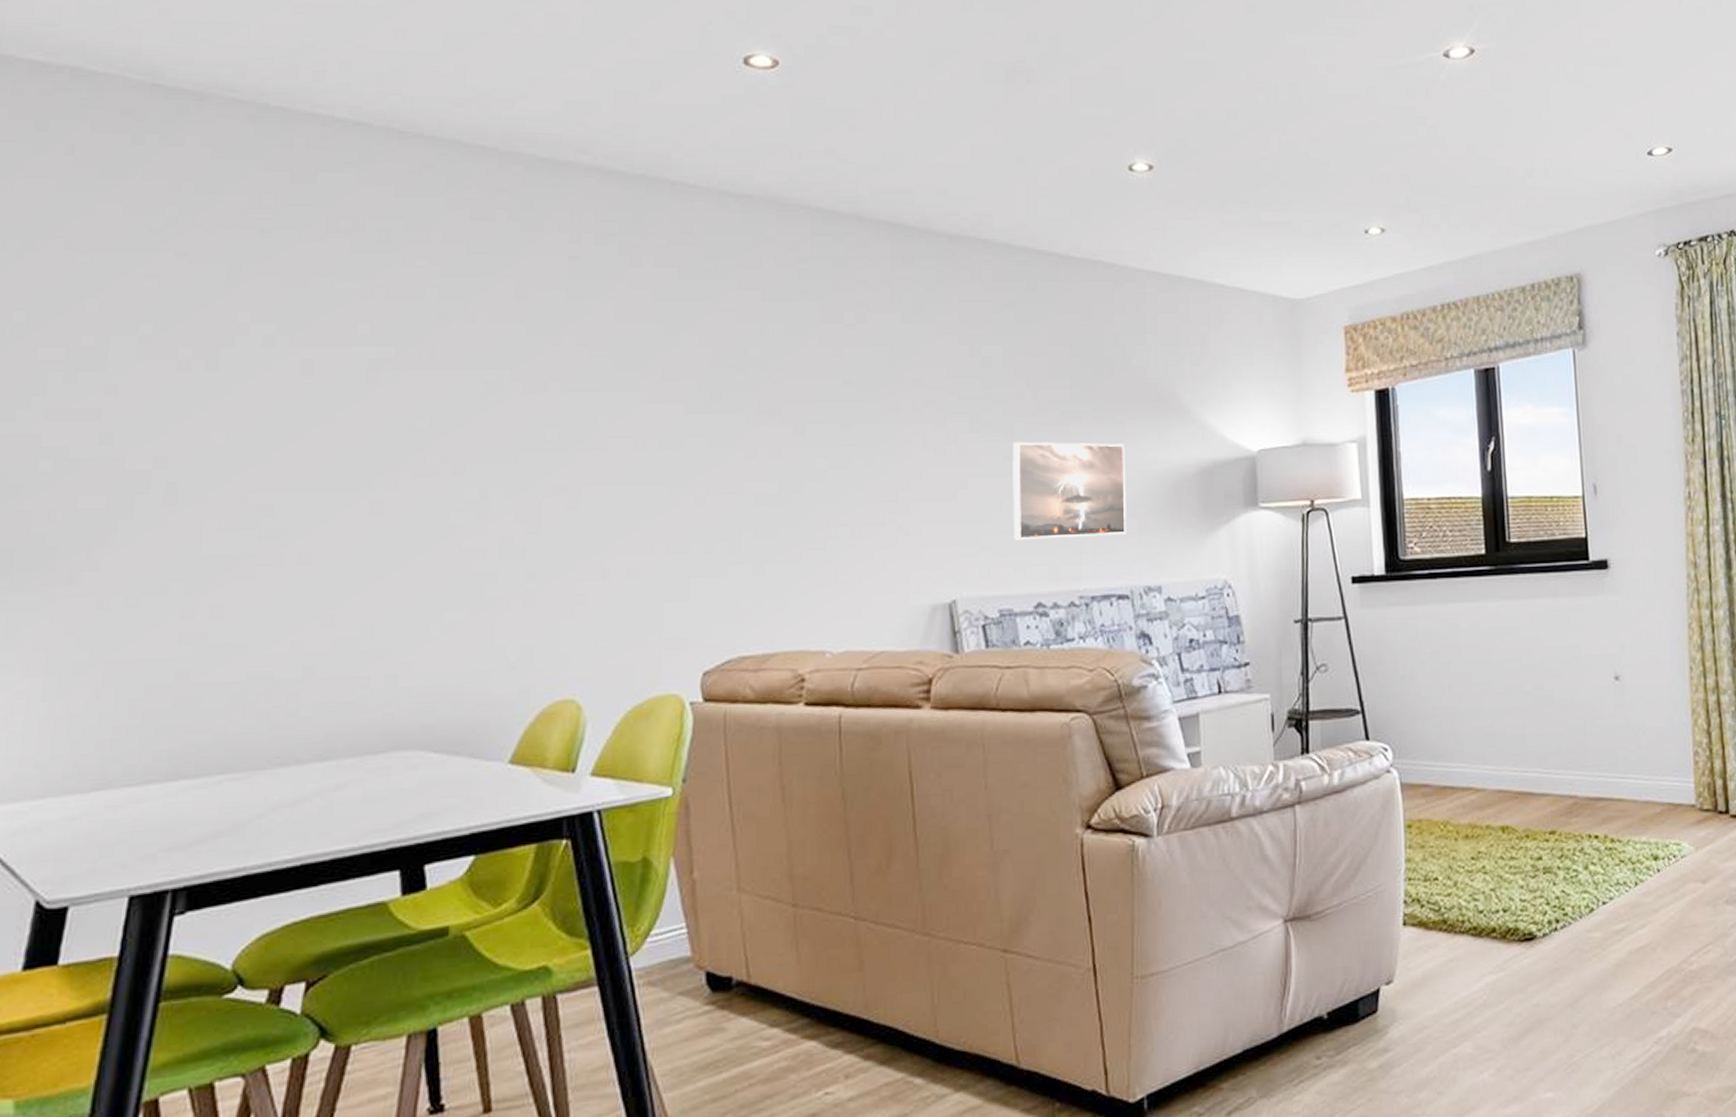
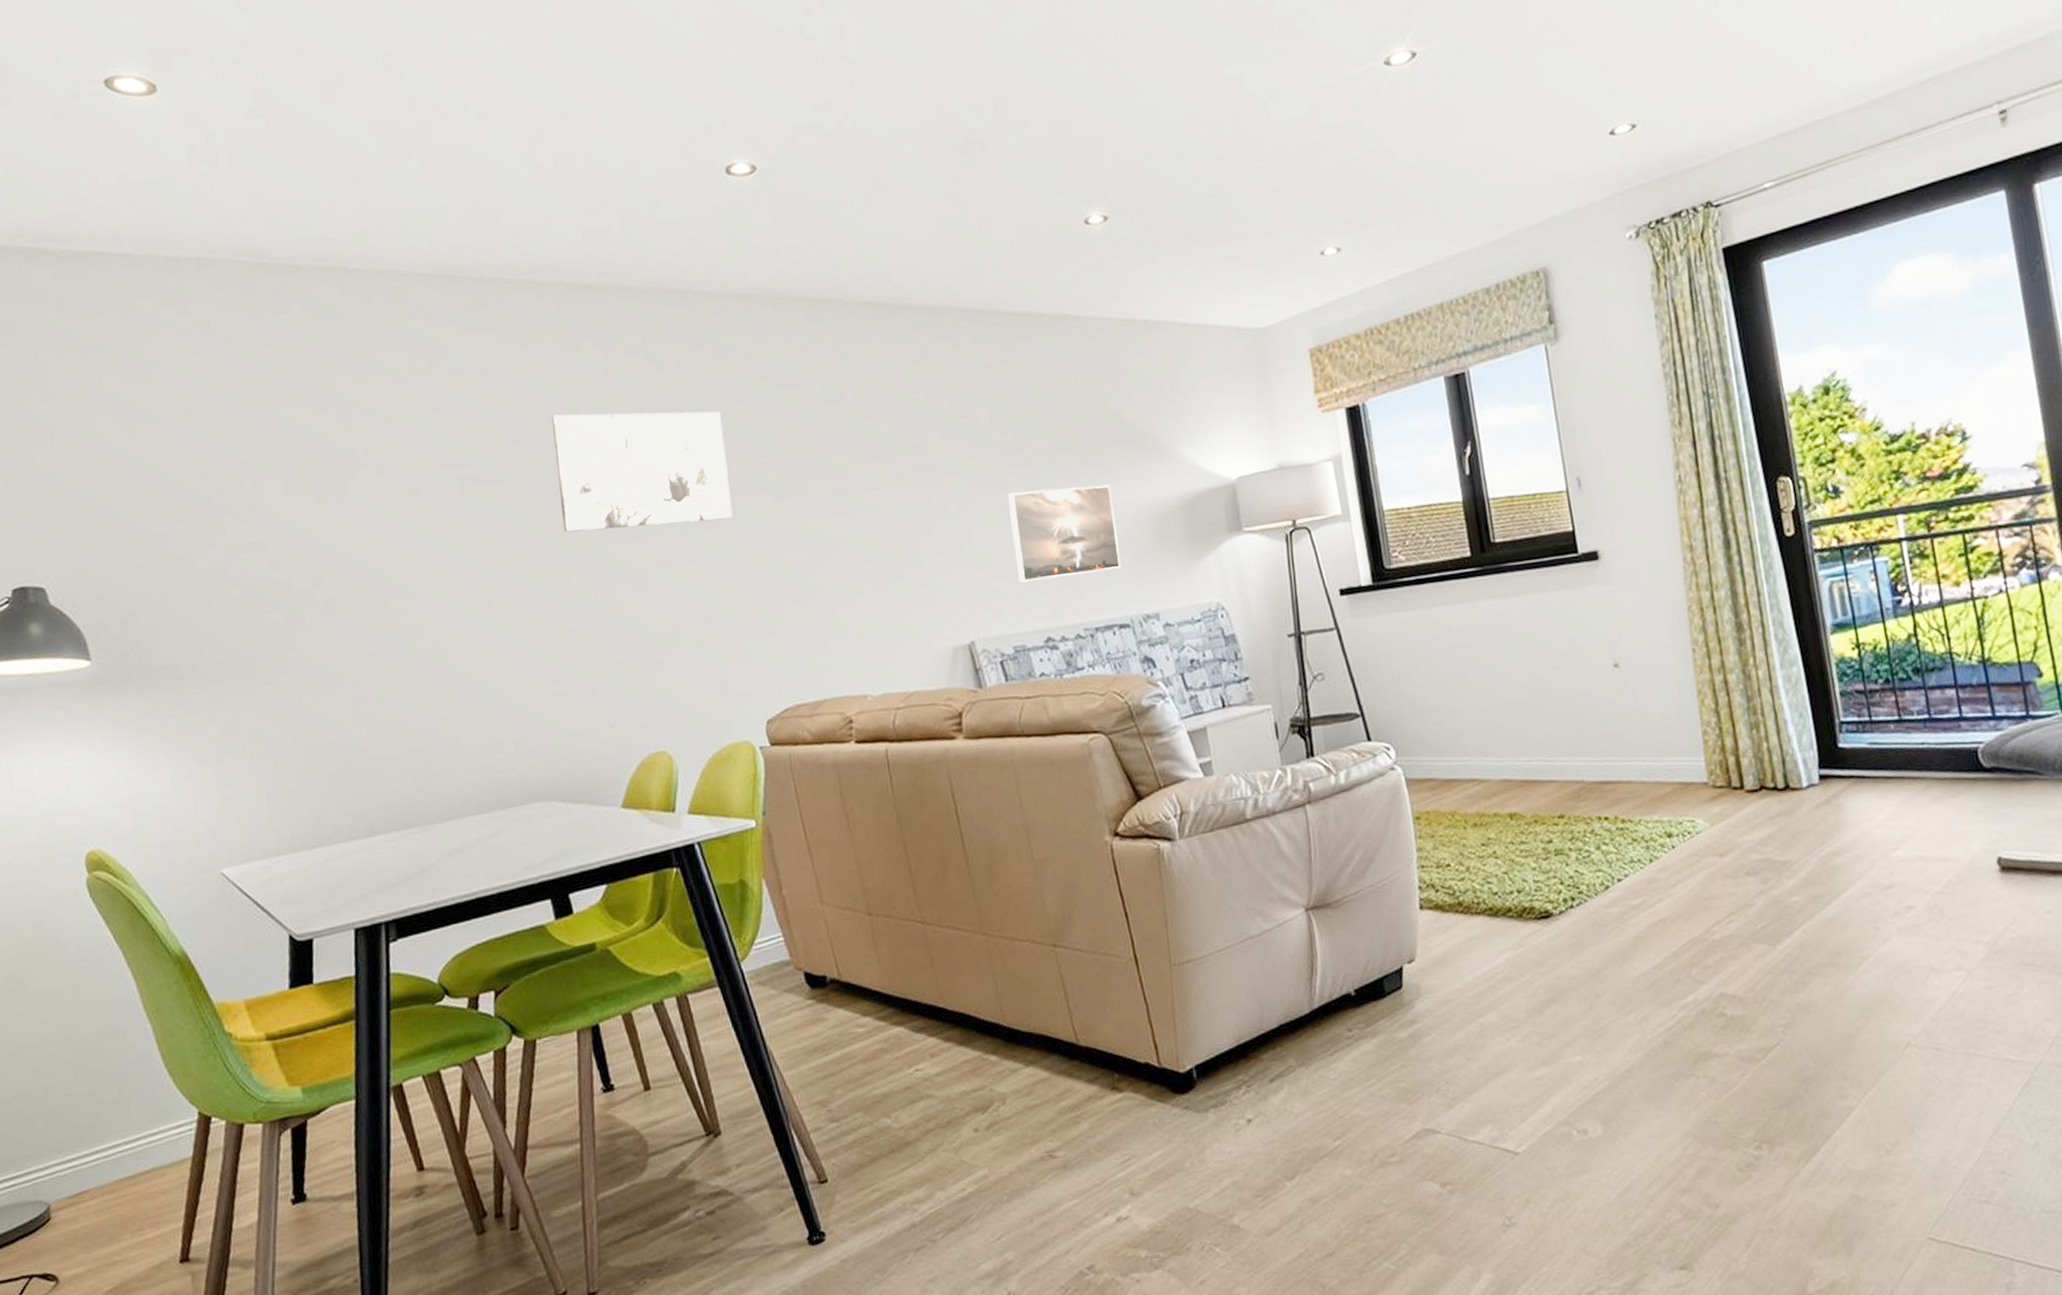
wall art: none [489,300,699,439] -> present [551,411,734,533]

